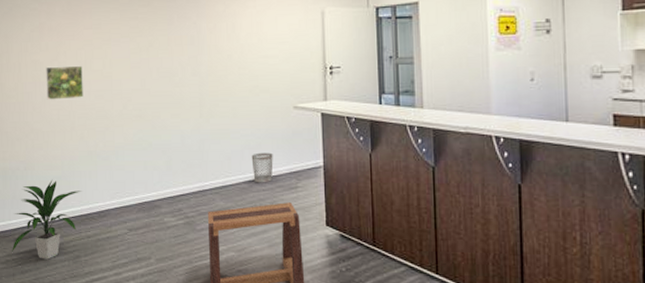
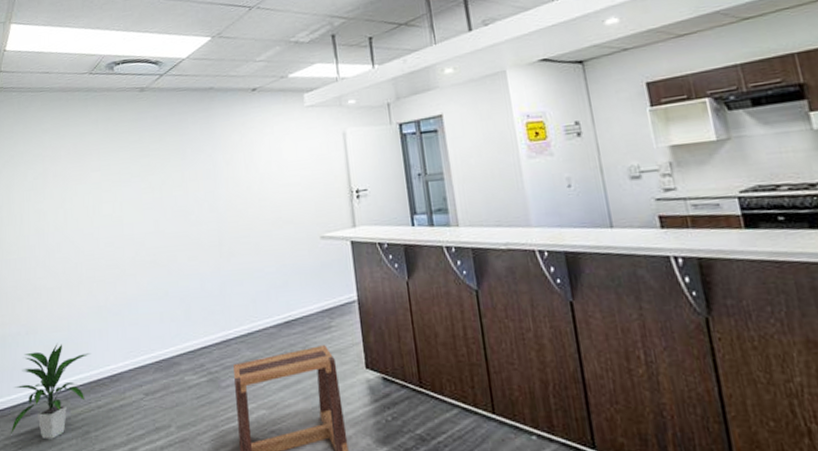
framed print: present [46,65,83,100] -> none [50,211,92,253]
wastebasket: present [251,152,273,183] -> none [278,290,303,326]

